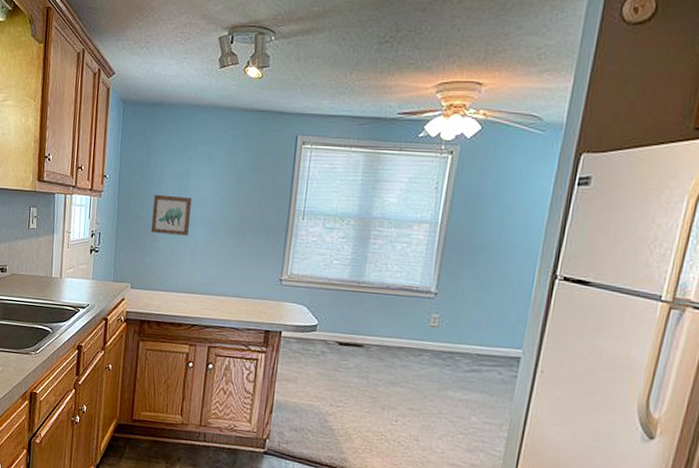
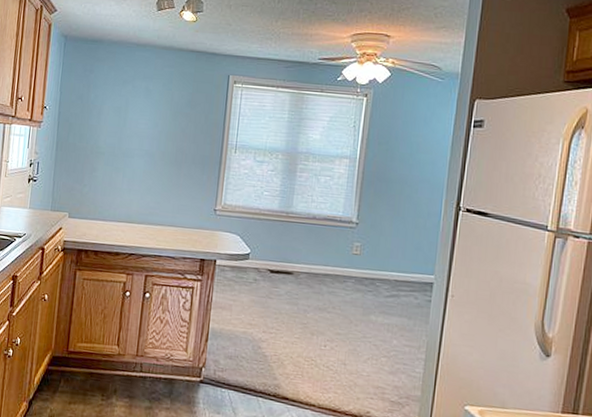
wall art: present [150,194,192,236] -> none [89,126,130,167]

